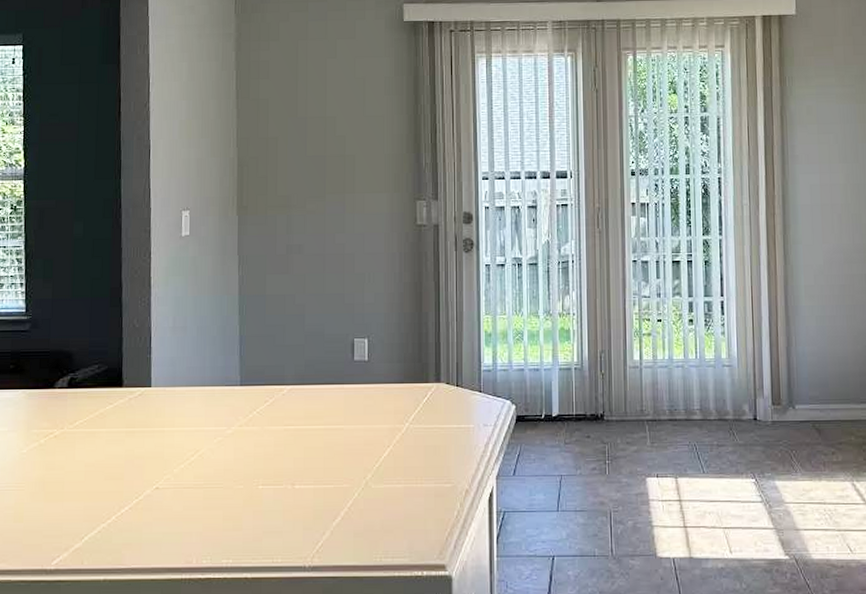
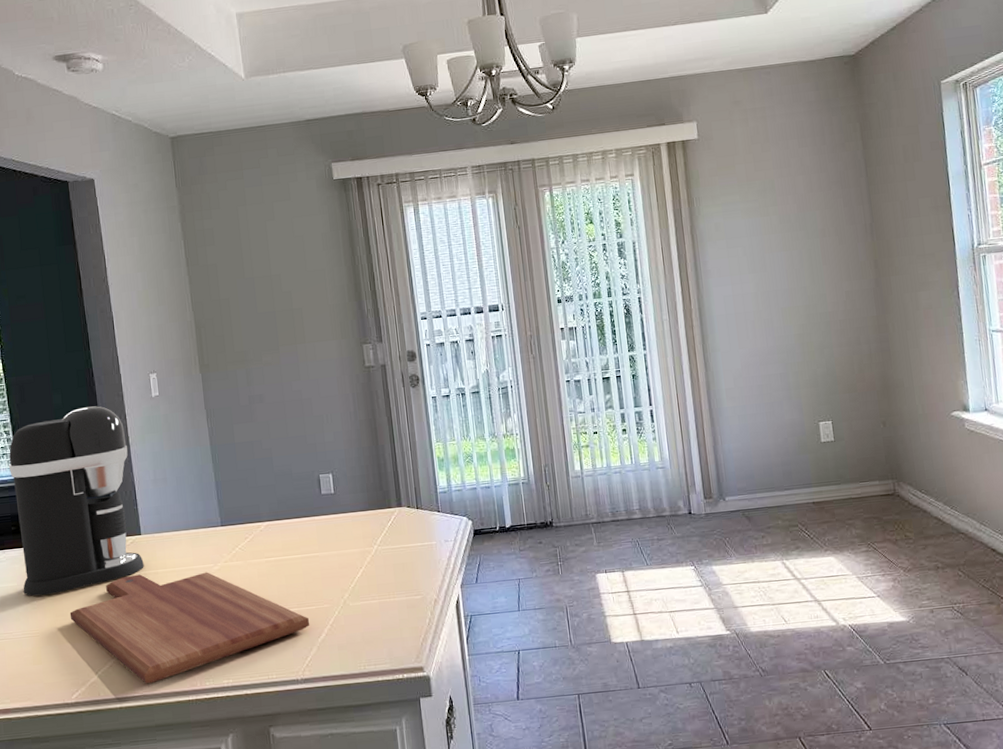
coffee maker: none [13,240,150,445] -> present [9,406,144,596]
cutting board: none [61,431,326,556] -> present [69,572,310,684]

